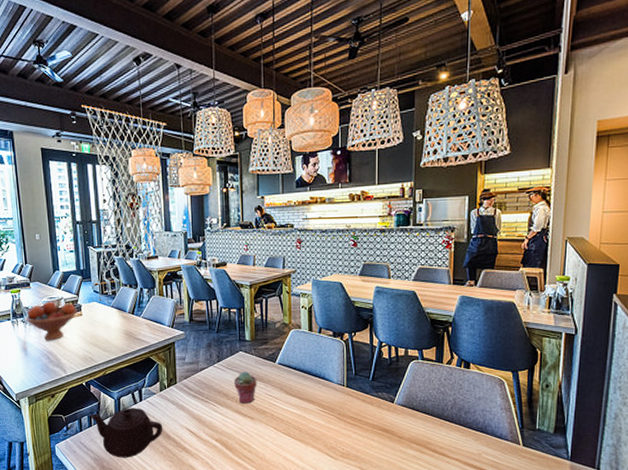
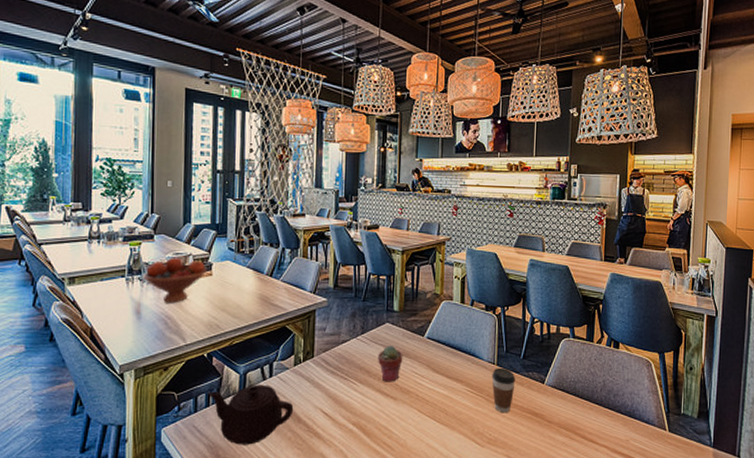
coffee cup: none [342,389,365,430] -> present [492,367,516,414]

